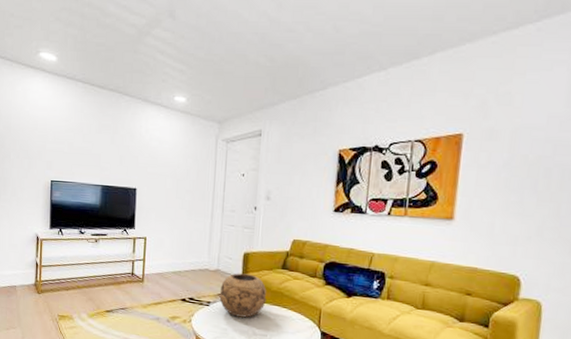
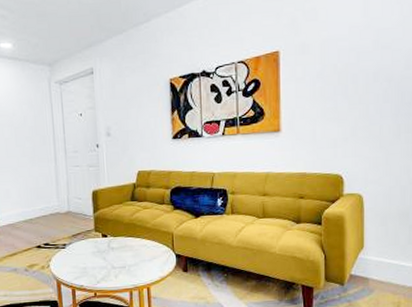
decorative bowl: present [219,273,267,318] -> none [73,211,120,254]

